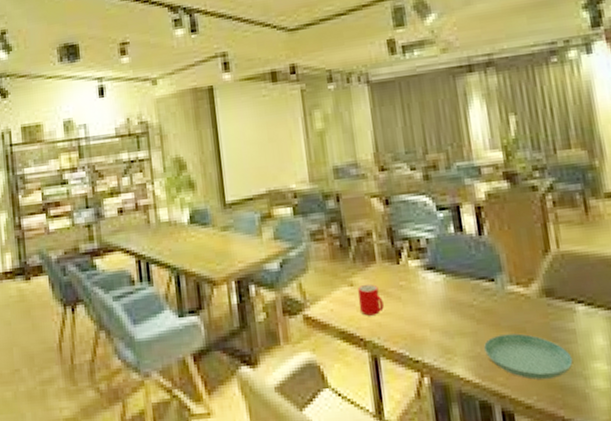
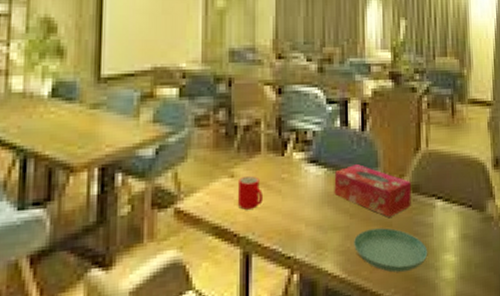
tissue box: none [454,269,546,323] -> present [334,164,412,217]

